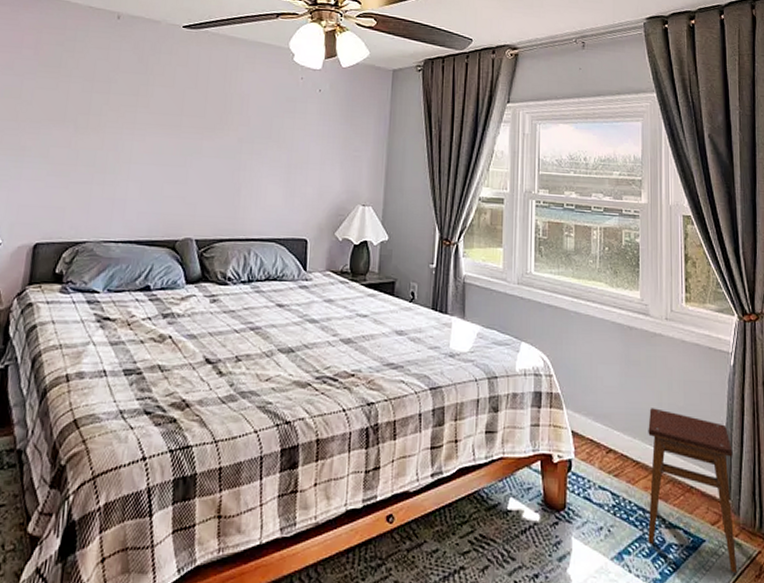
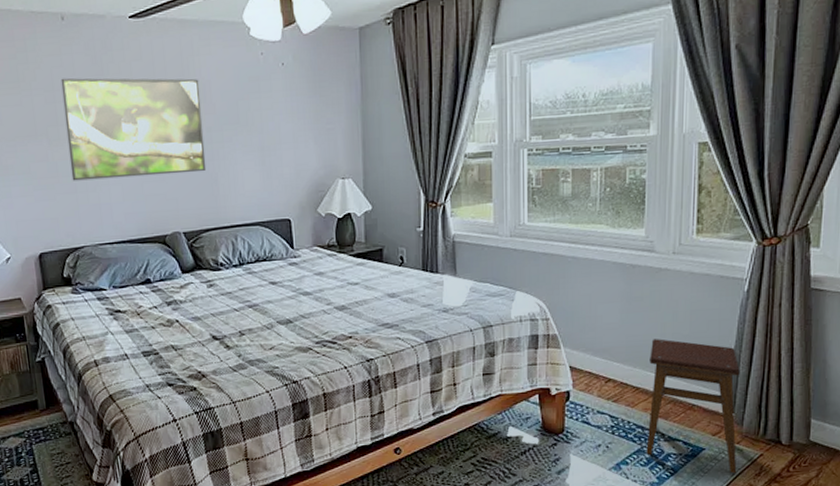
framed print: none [90,70,239,181] -> present [60,78,207,181]

